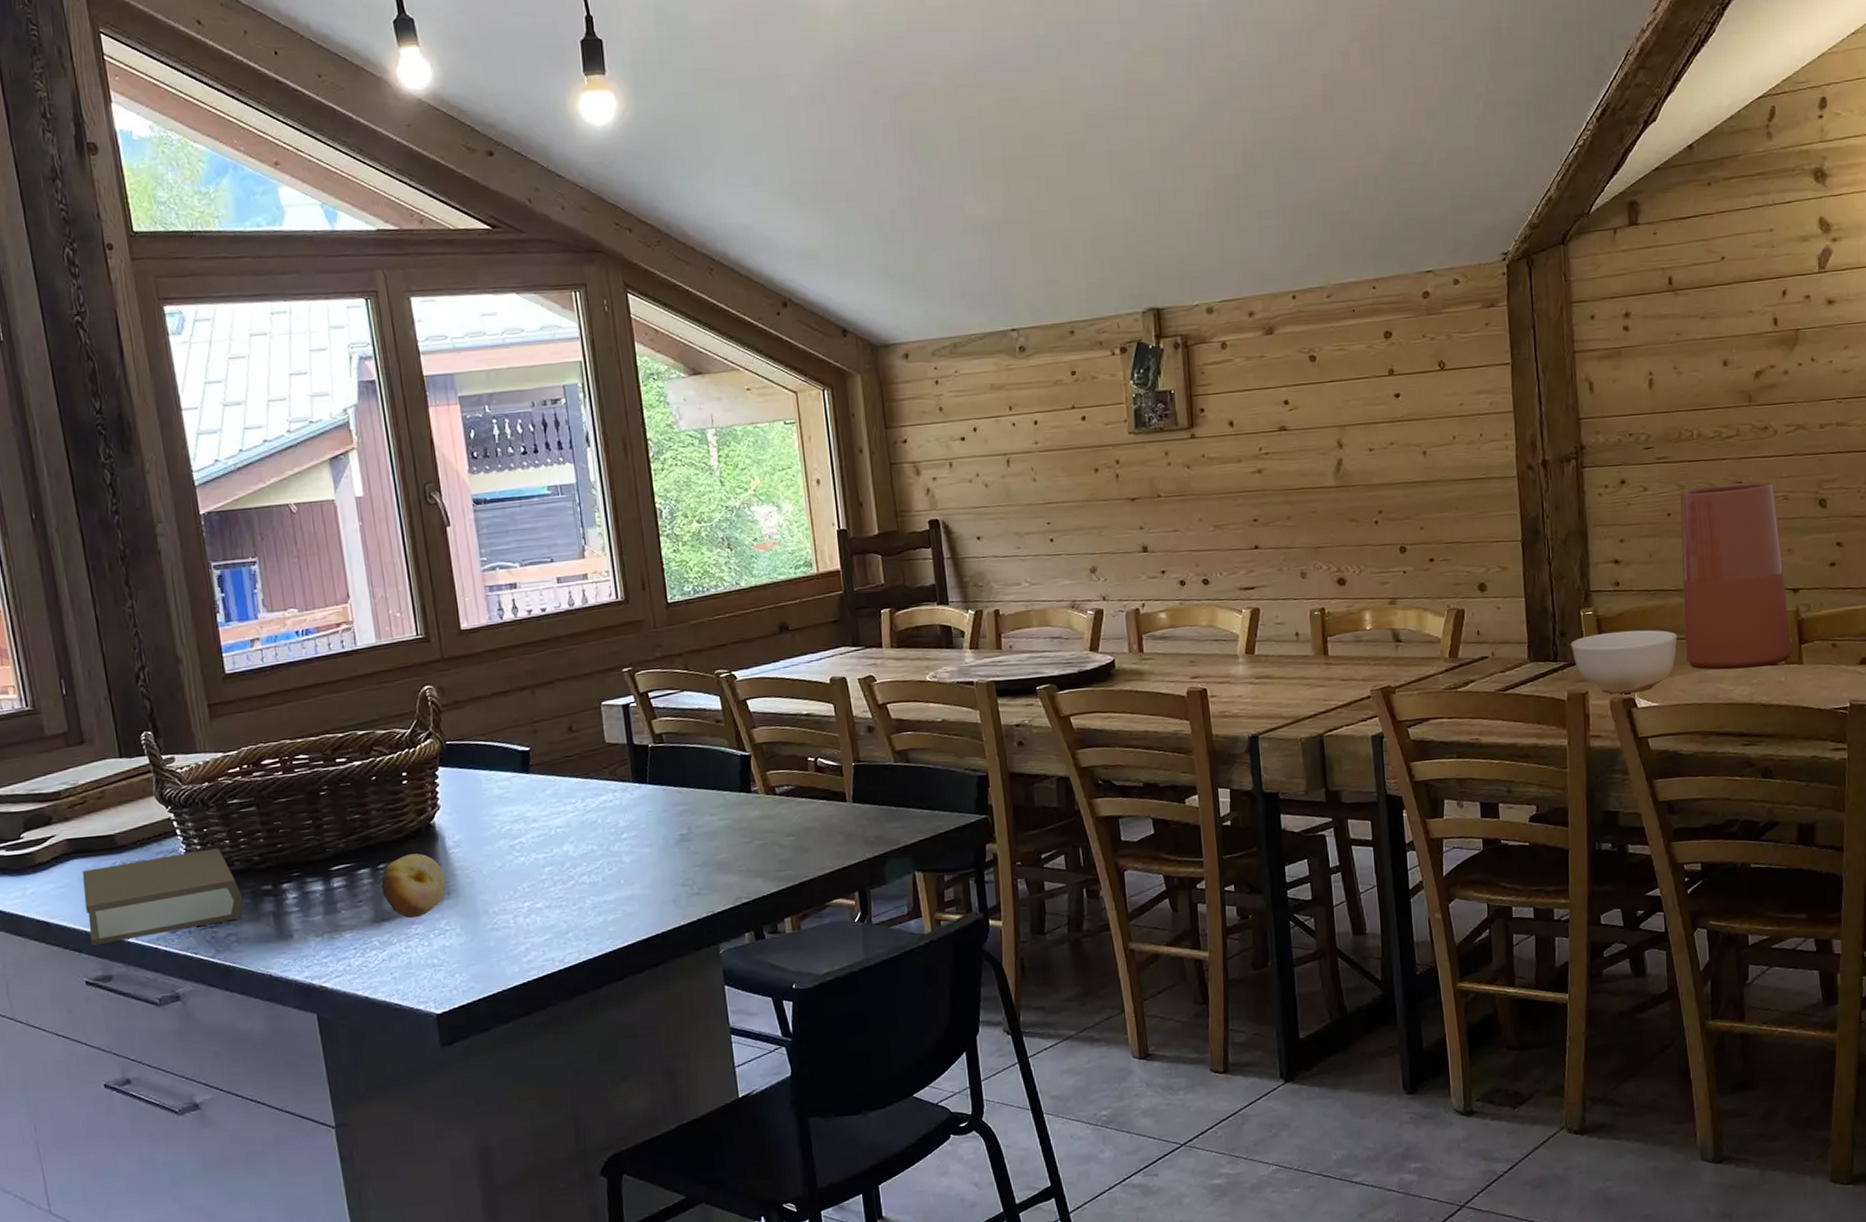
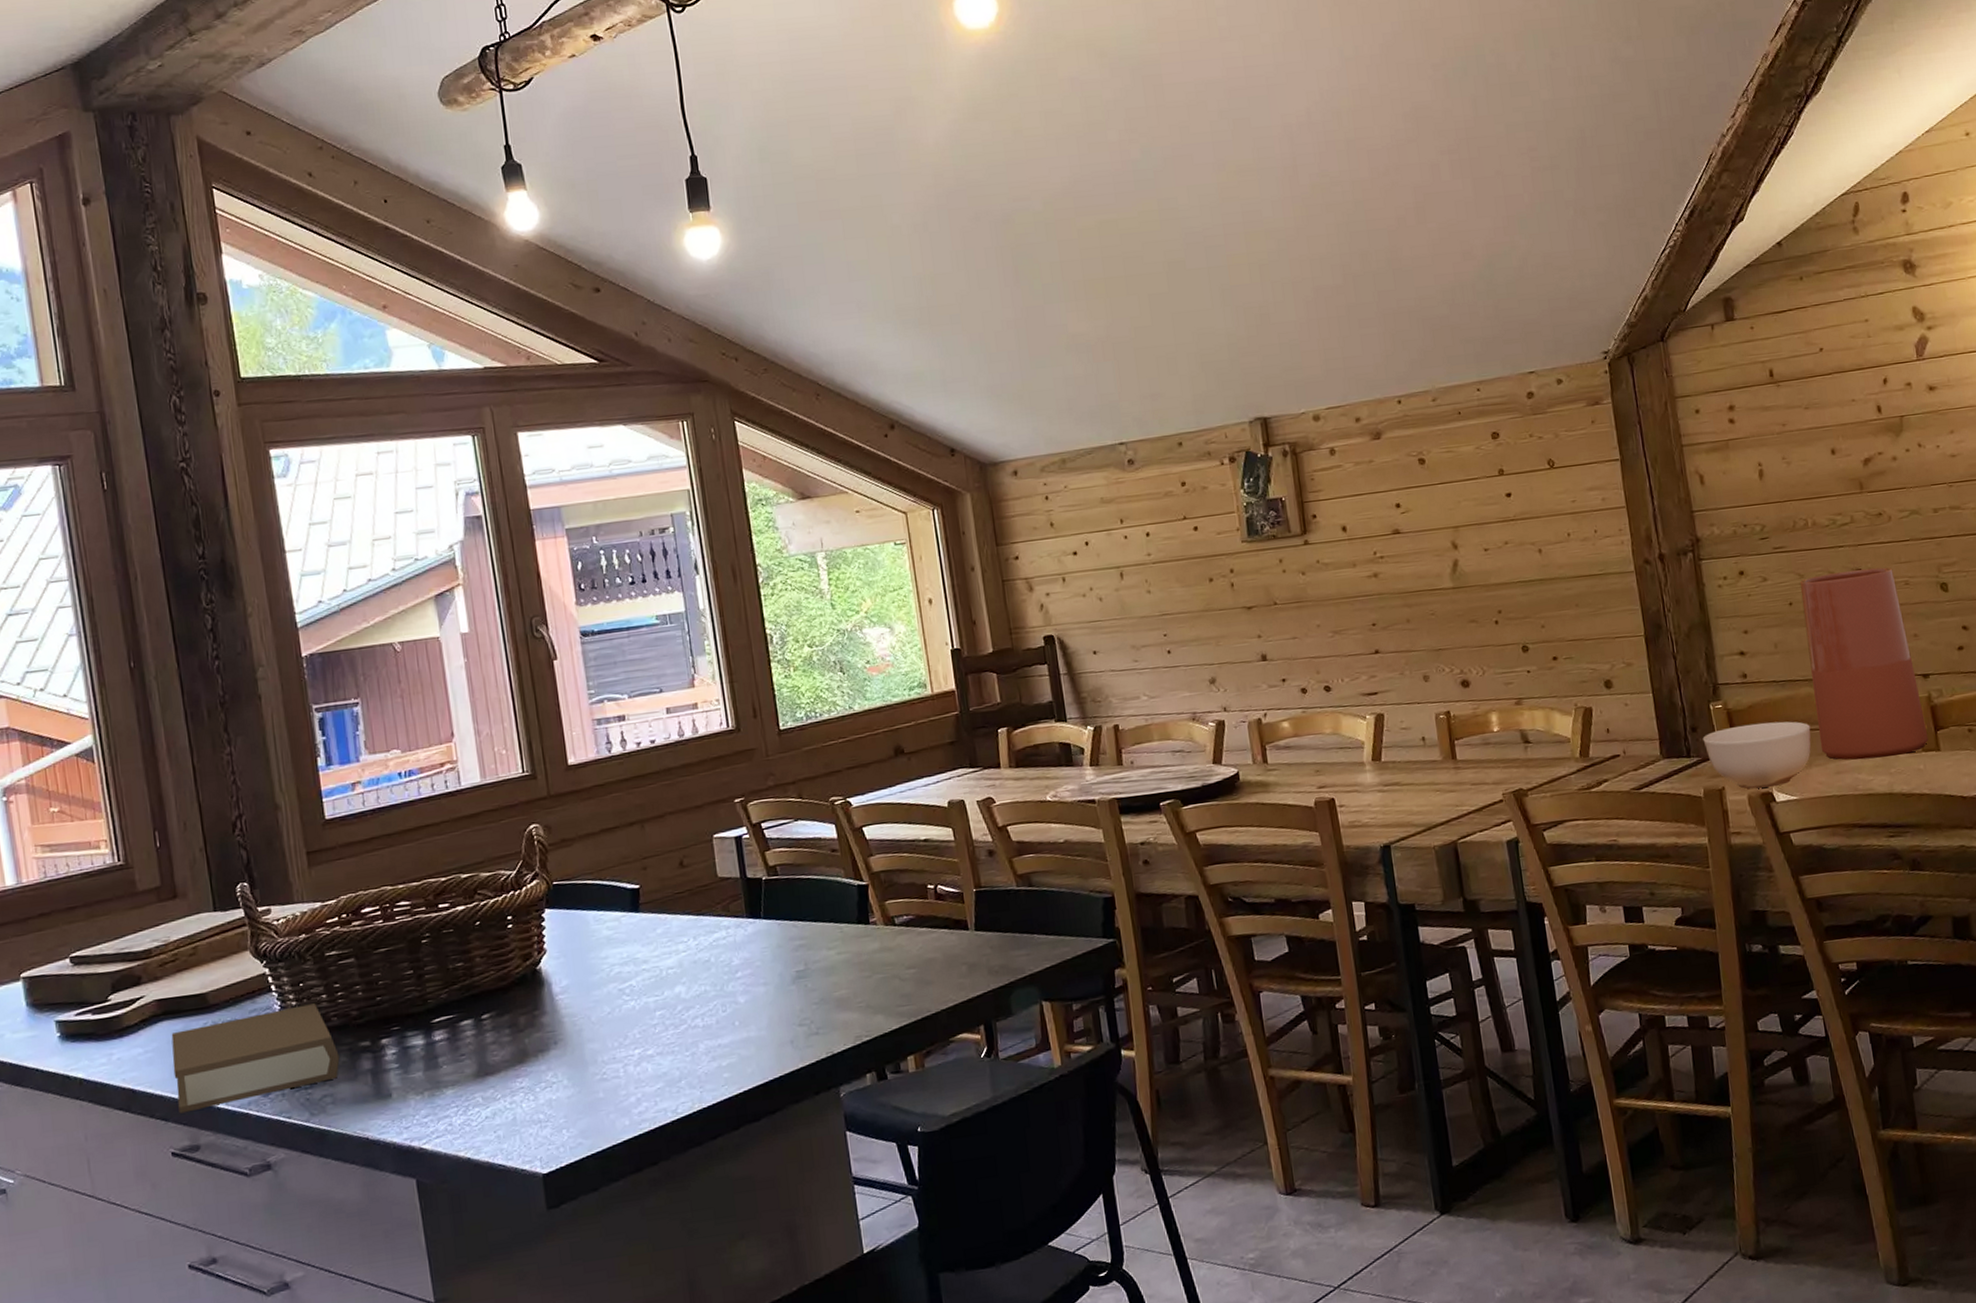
fruit: present [381,853,446,919] -> none [484,1001,553,1072]

